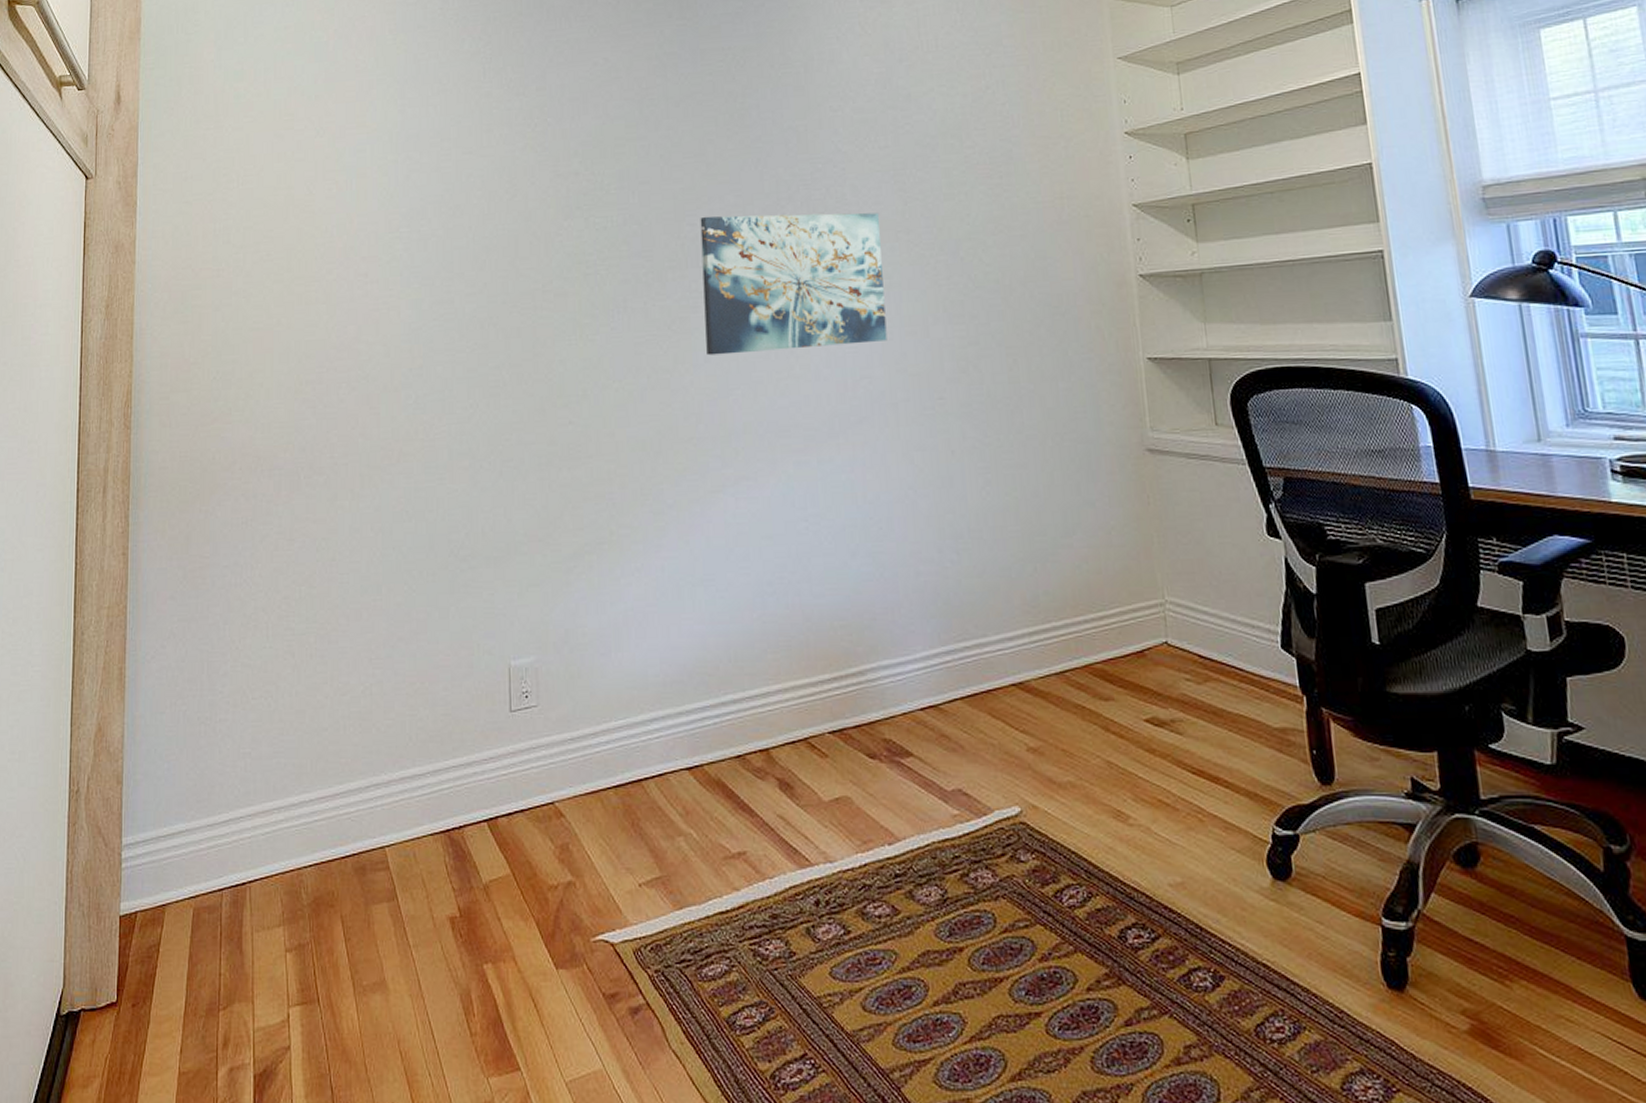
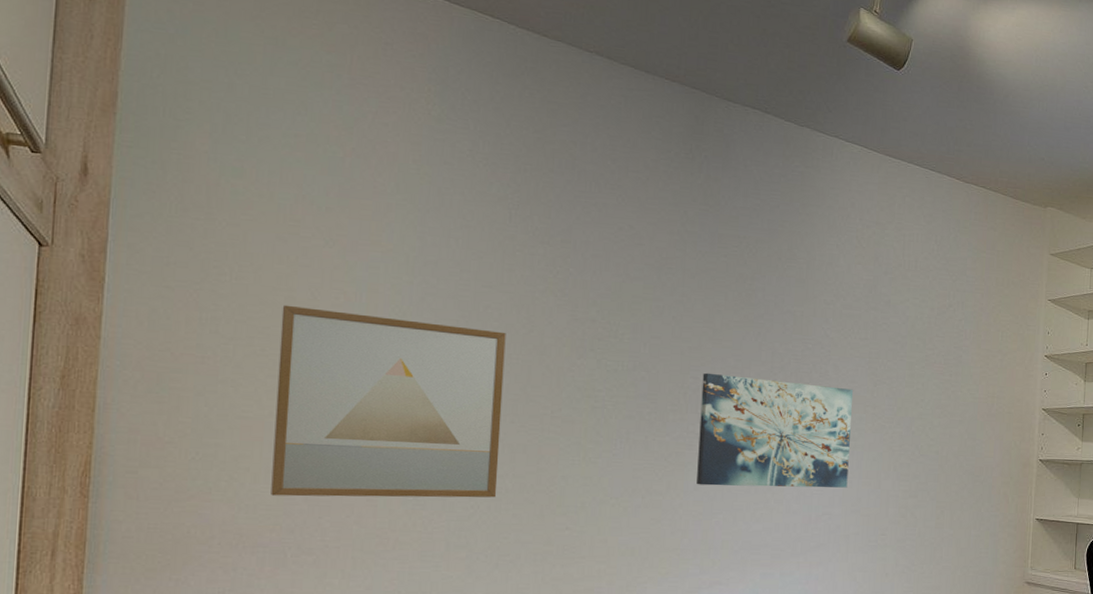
wall art: none [283,201,495,412] -> present [271,305,506,498]

